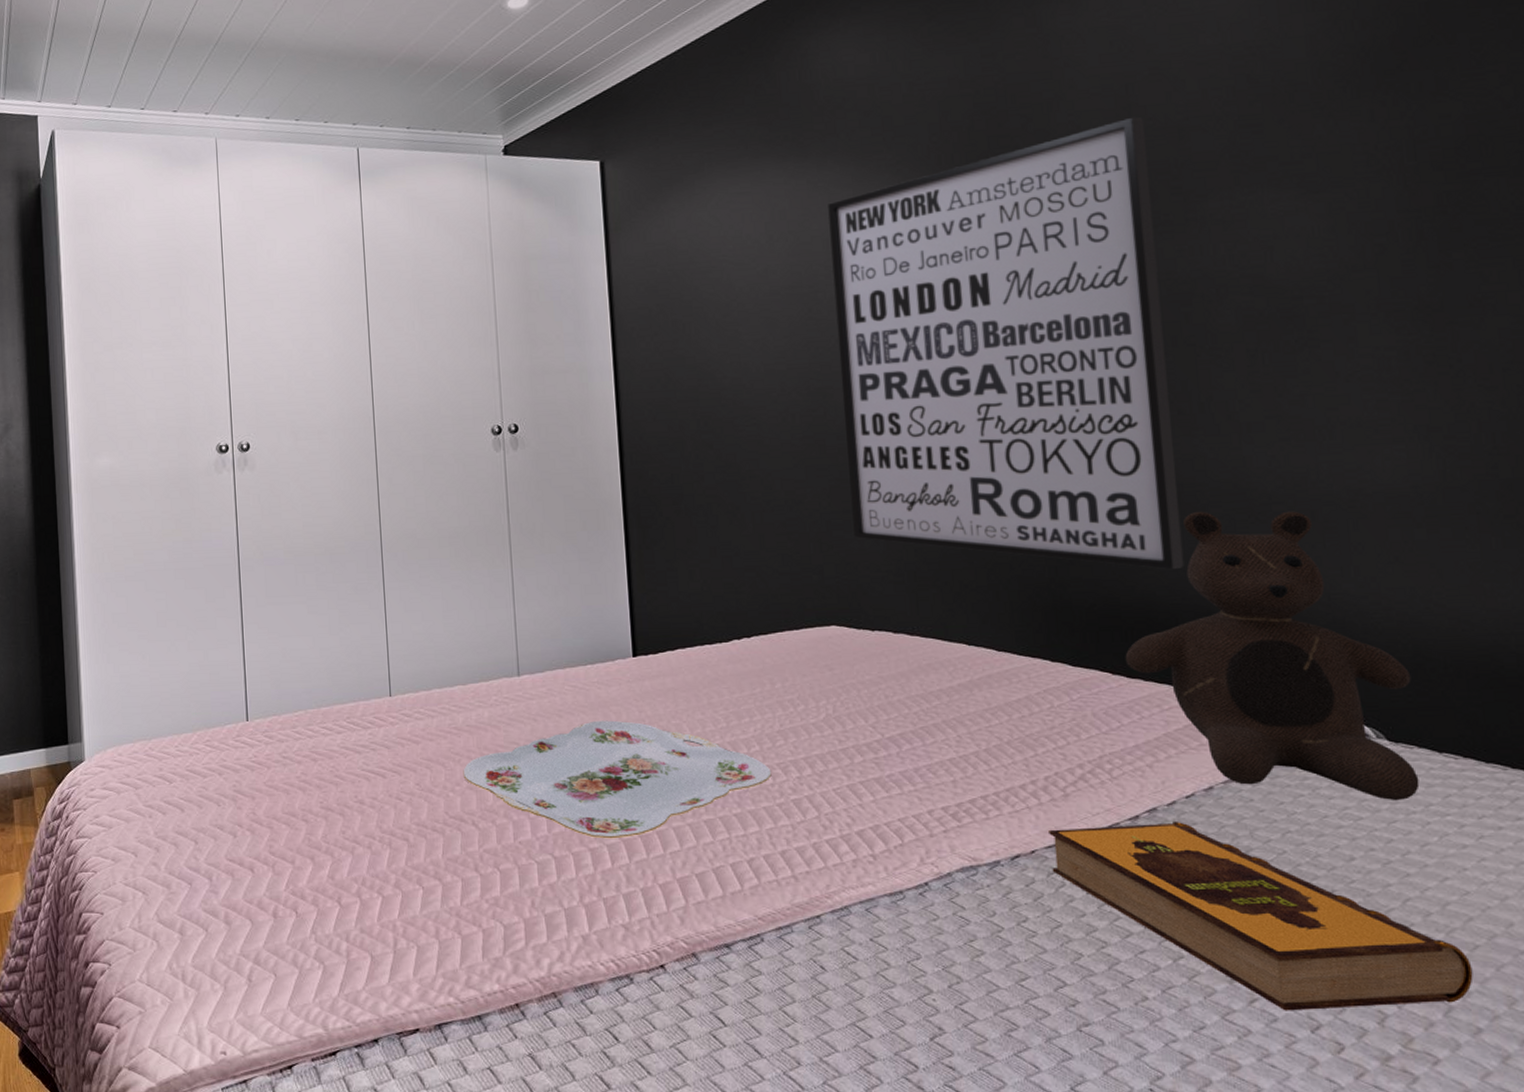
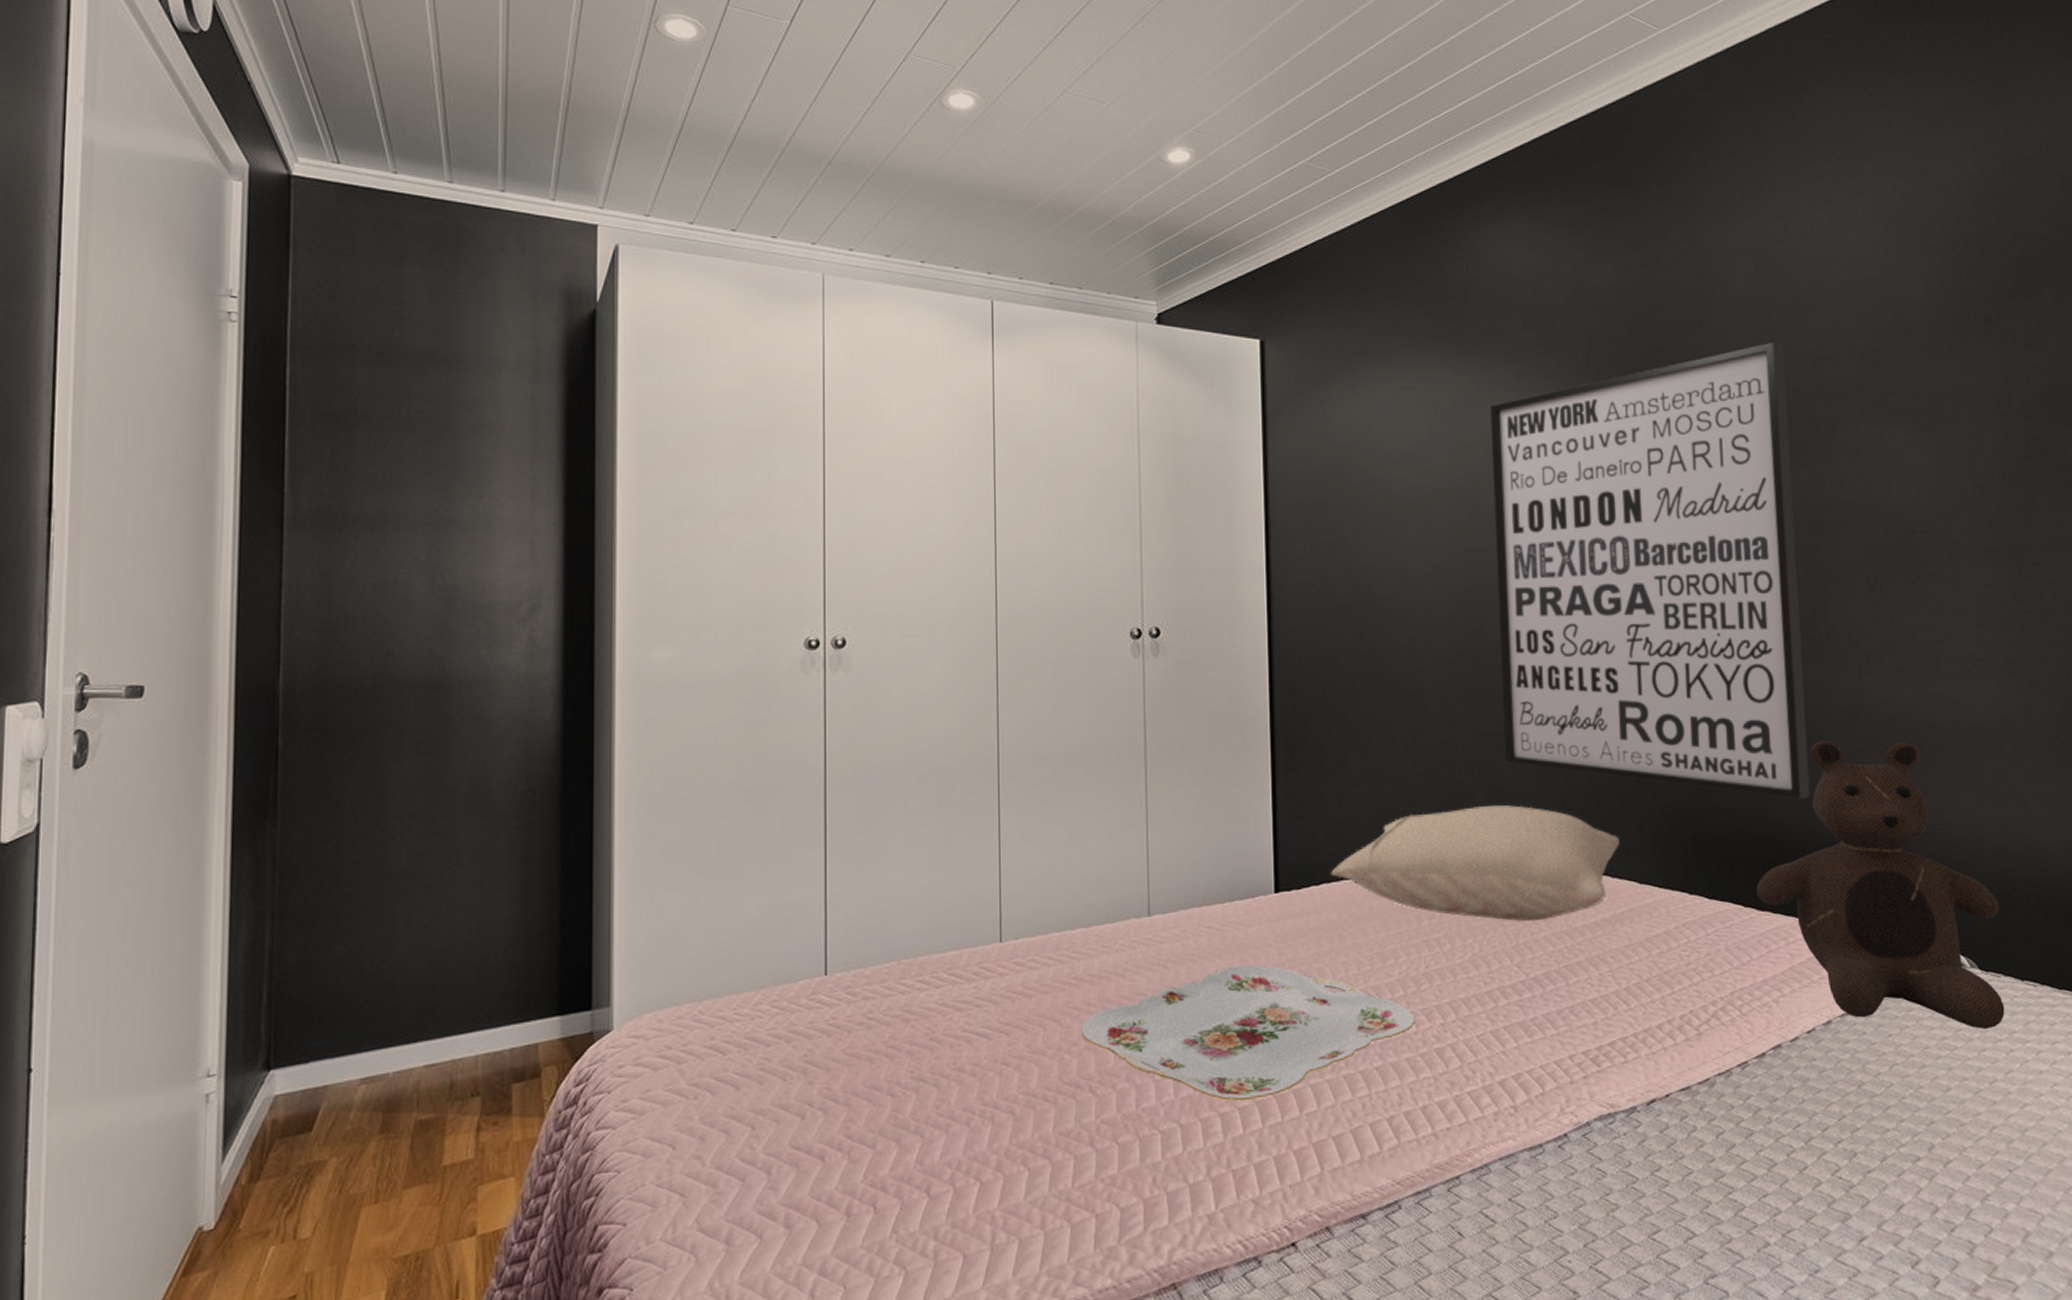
pillow: none [685,577,975,686] -> present [1331,805,1619,922]
hardback book: present [1049,820,1473,1011] -> none [1683,1057,2046,1248]

